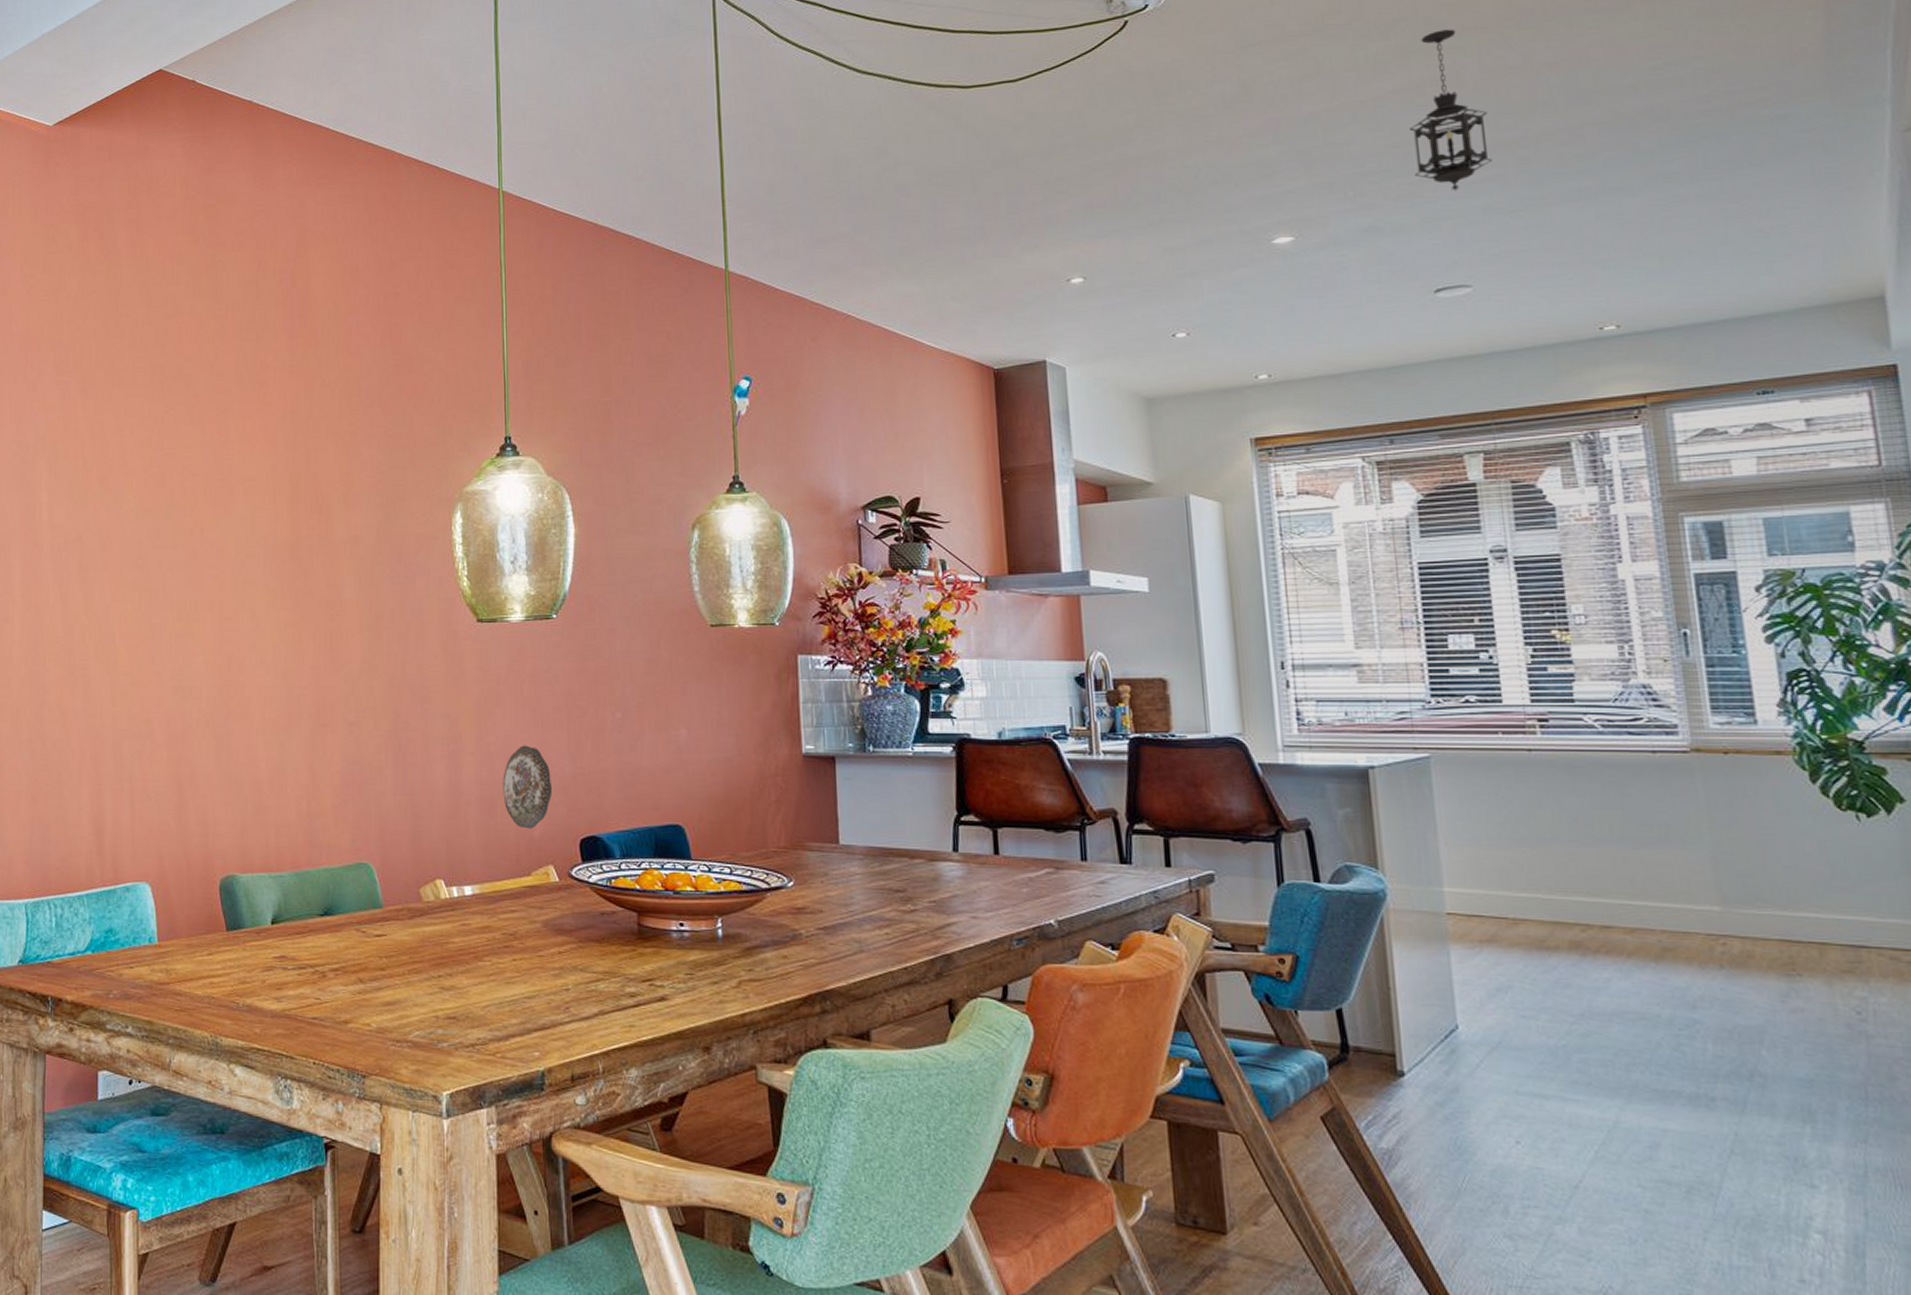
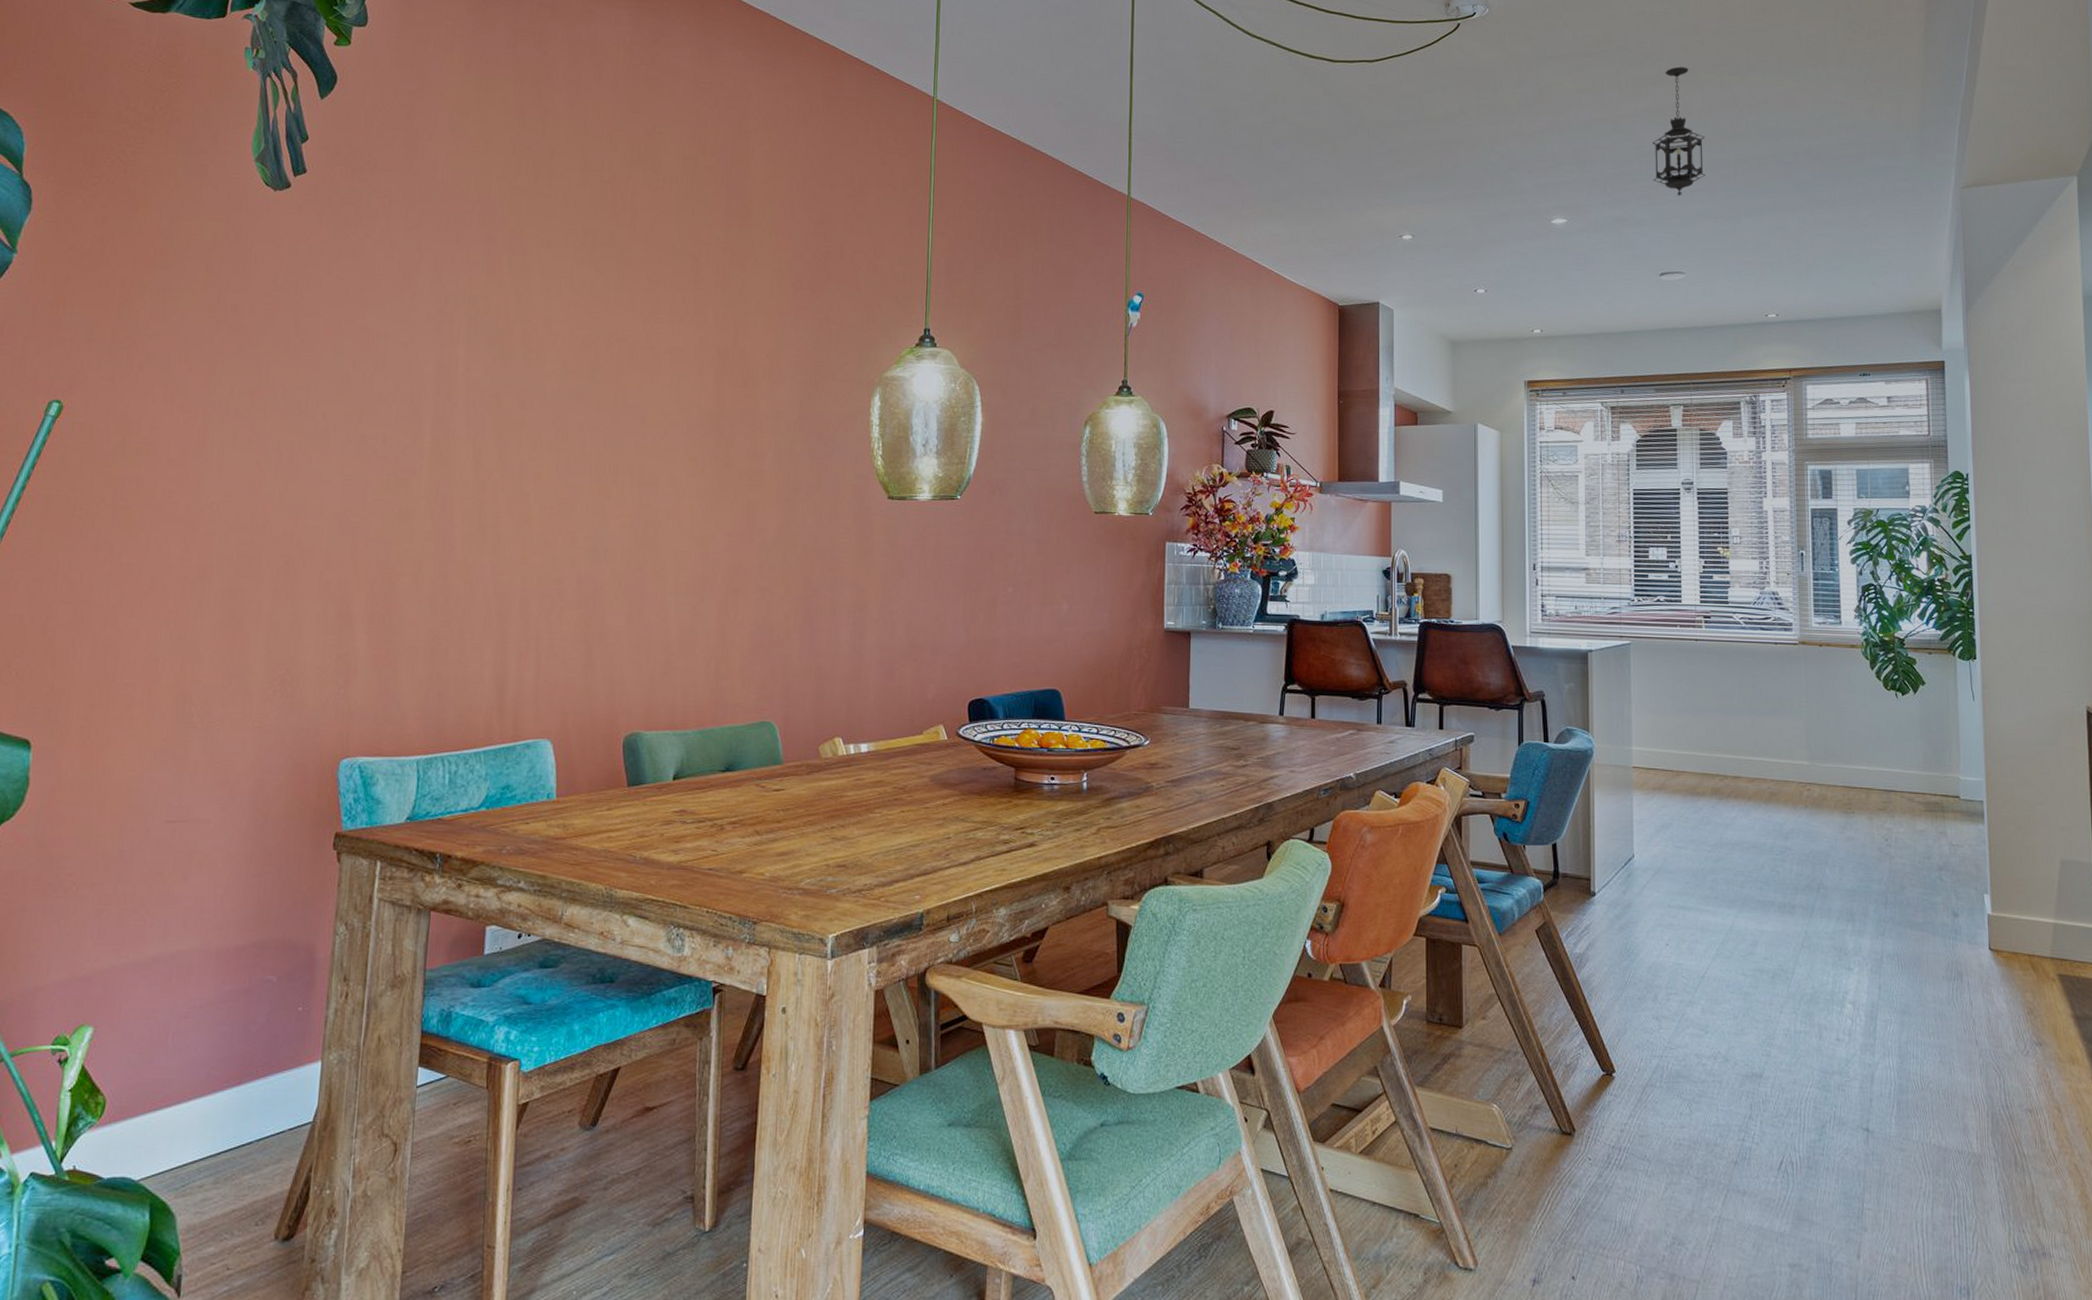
decorative plate: present [502,745,553,829] -> none [902,614,947,692]

